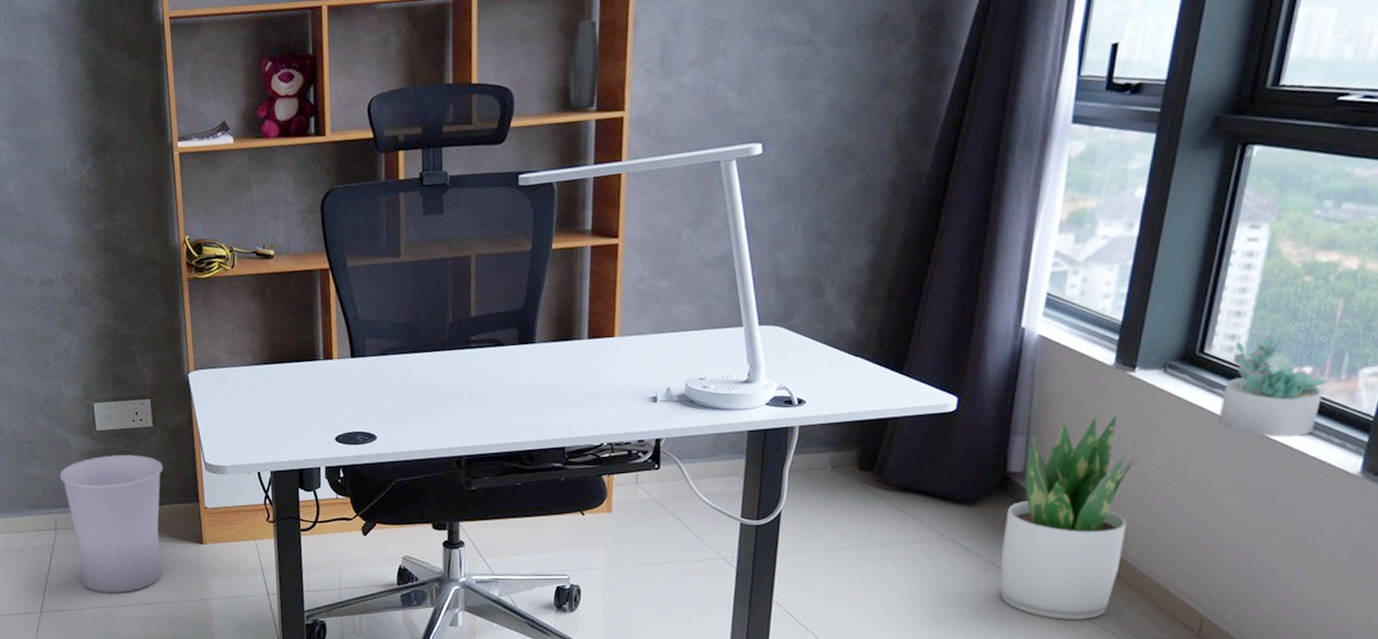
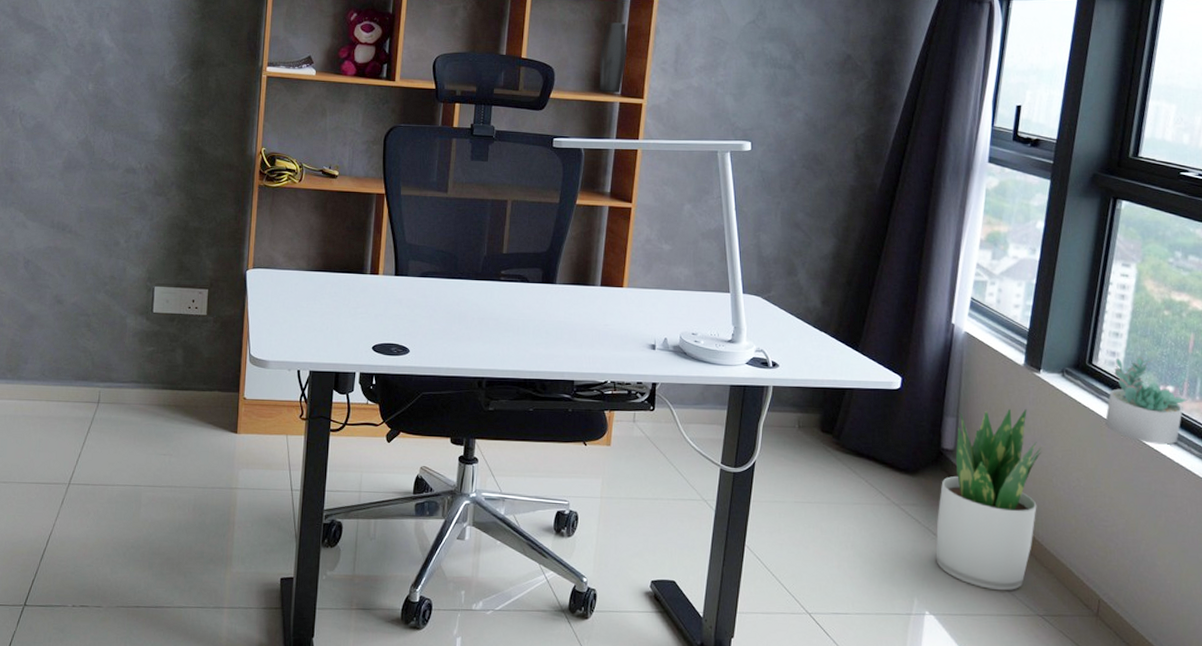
waste bin: present [60,454,163,593] -> none [111,337,211,473]

